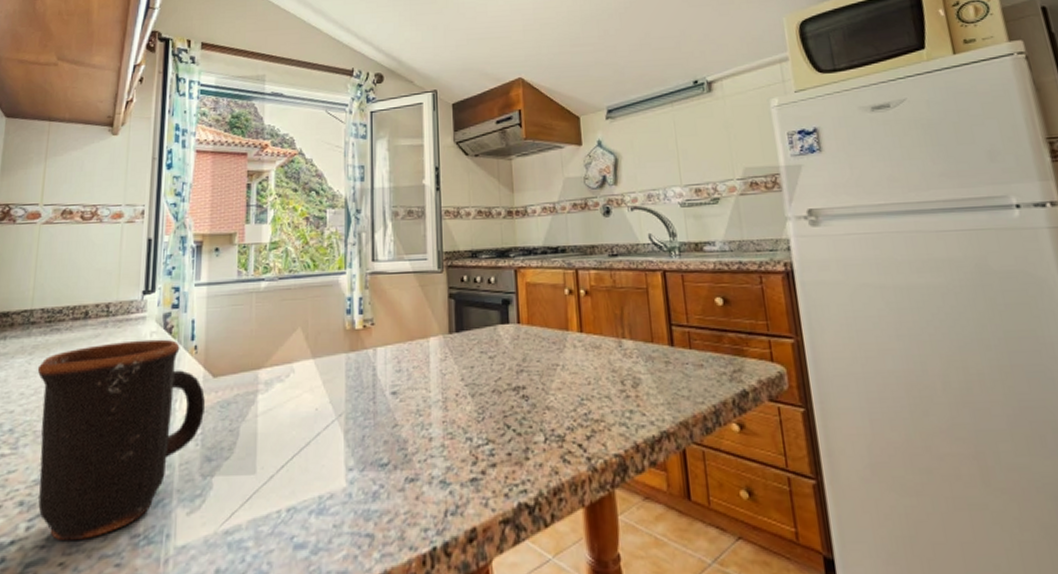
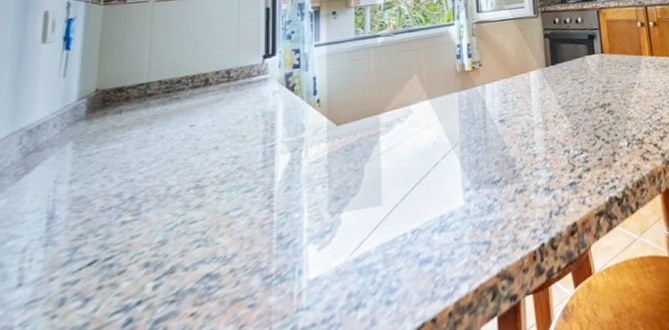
mug: present [37,339,205,541] -> none [157,96,330,293]

